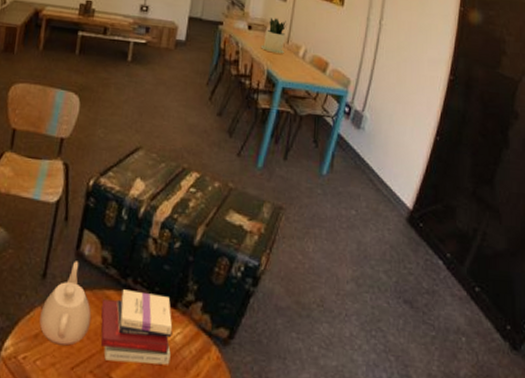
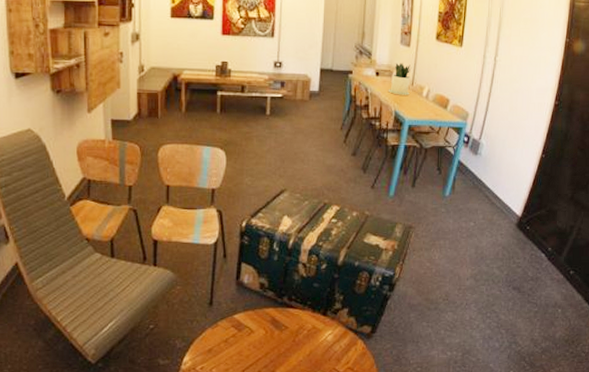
teapot: present [39,261,92,346] -> none [211,289,255,355]
books: present [100,289,173,366] -> none [263,306,325,362]

